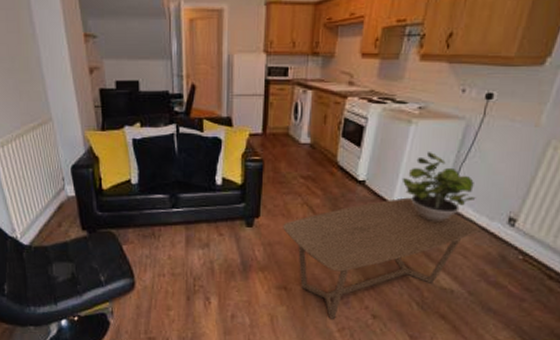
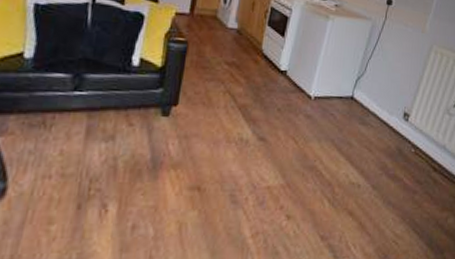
coffee table: present [283,197,480,319] -> none [202,89,382,223]
potted plant: present [402,152,476,221] -> none [319,47,379,115]

